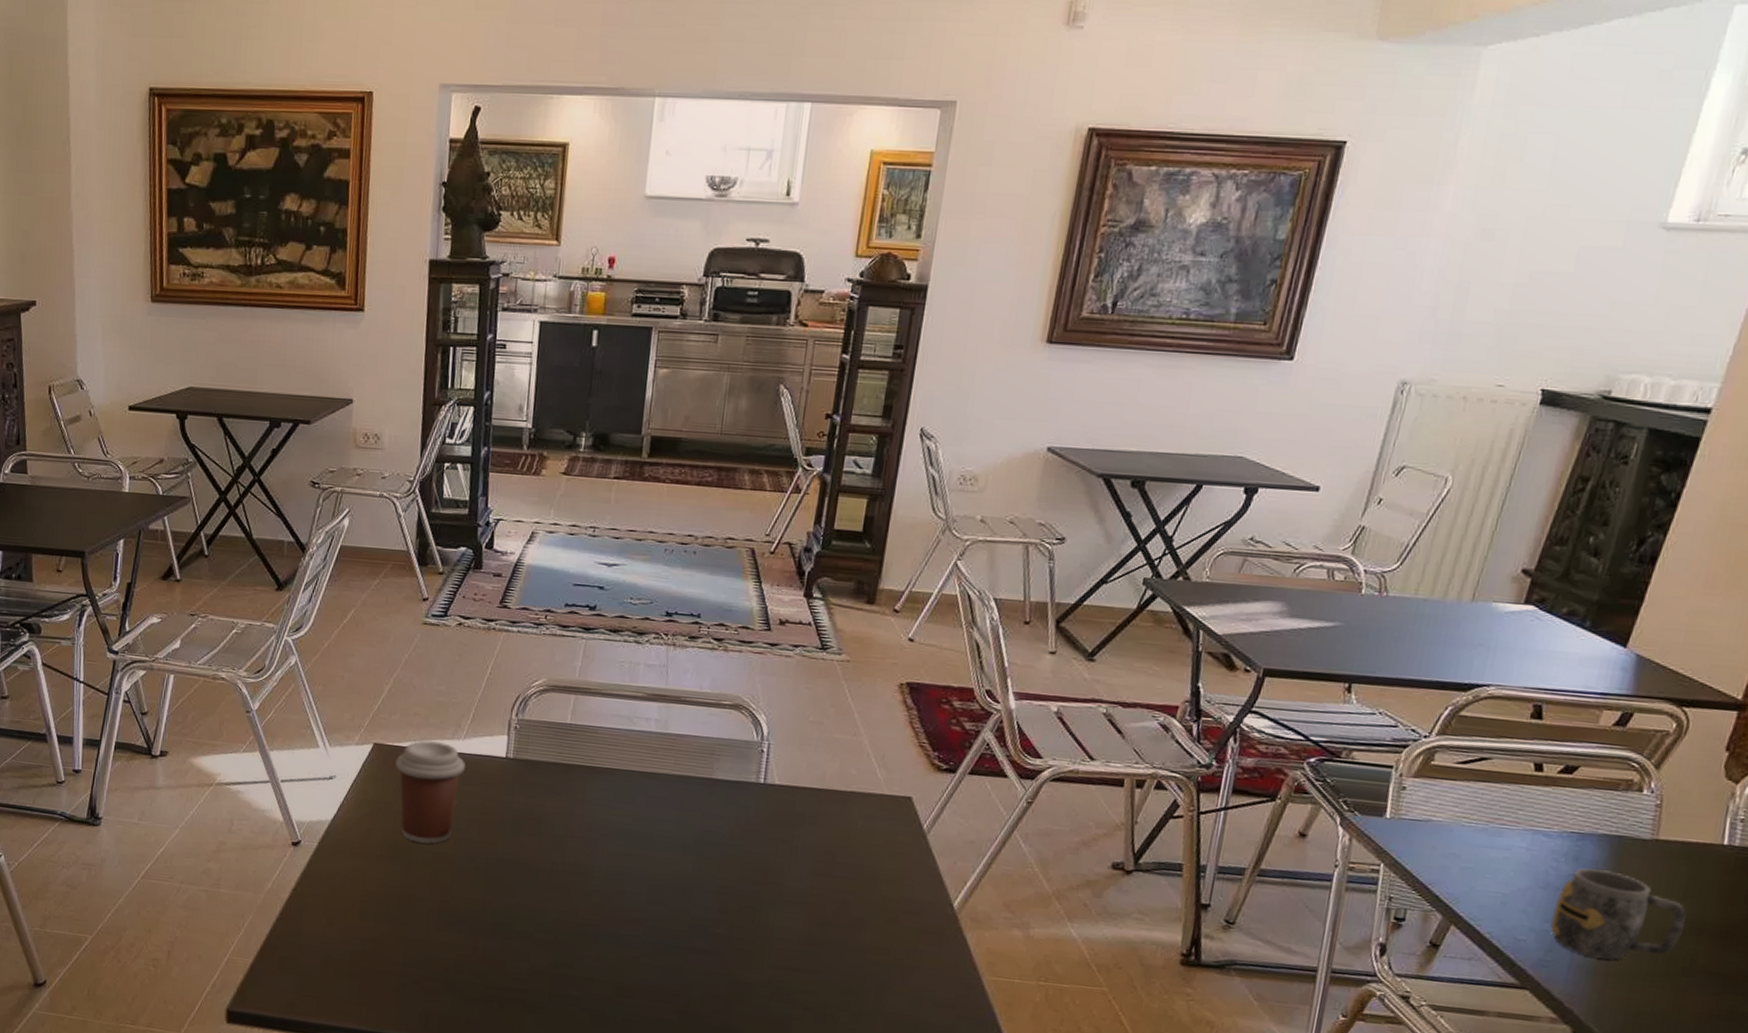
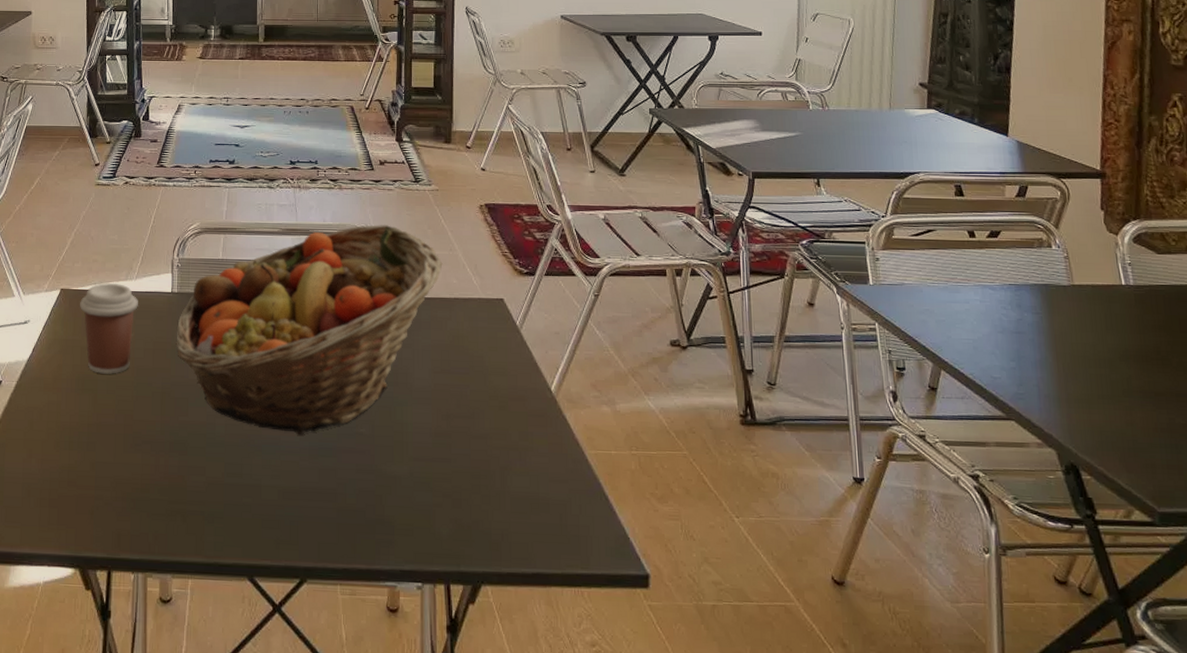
fruit basket: none [506,697,843,930] -> present [176,224,443,435]
mug: present [1550,867,1687,960] -> none [1014,312,1115,388]

